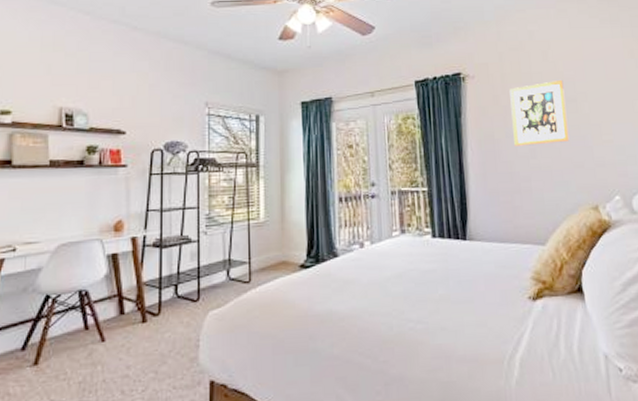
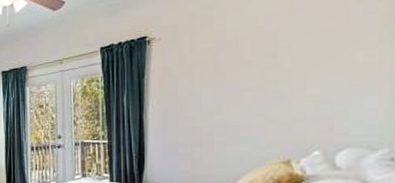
wall art: present [509,80,570,146] -> none [198,35,263,103]

